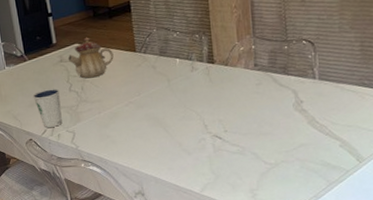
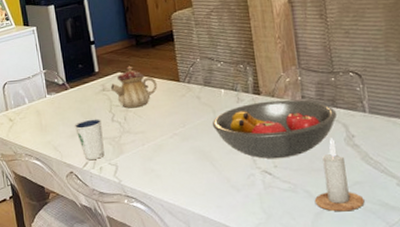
fruit bowl: none [166,68,288,125] -> present [211,99,338,159]
candle: none [260,104,308,172] -> present [314,138,365,212]

